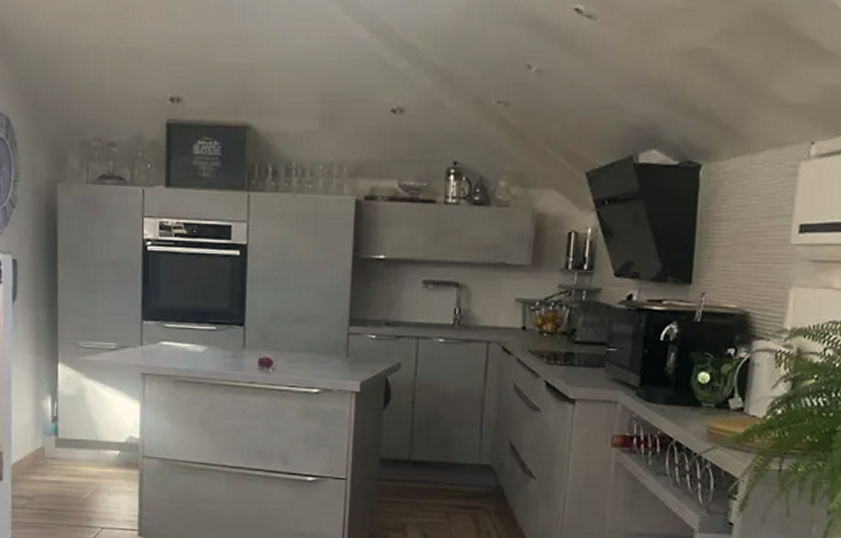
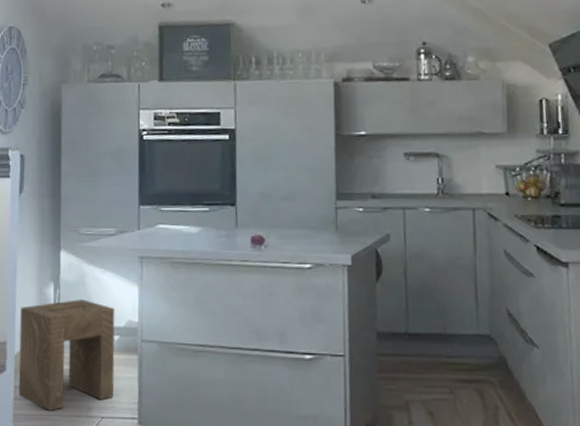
stool: none [16,413,116,520] -> present [18,299,115,411]

